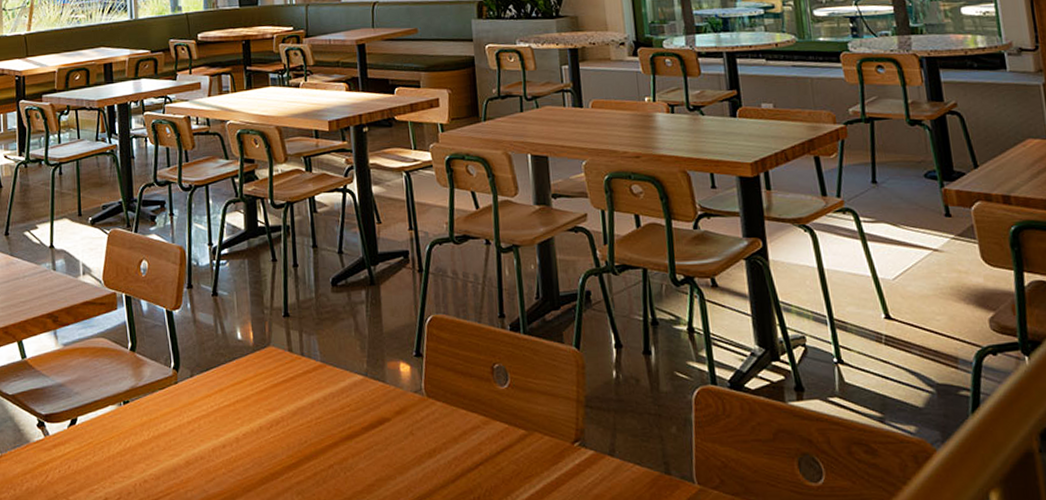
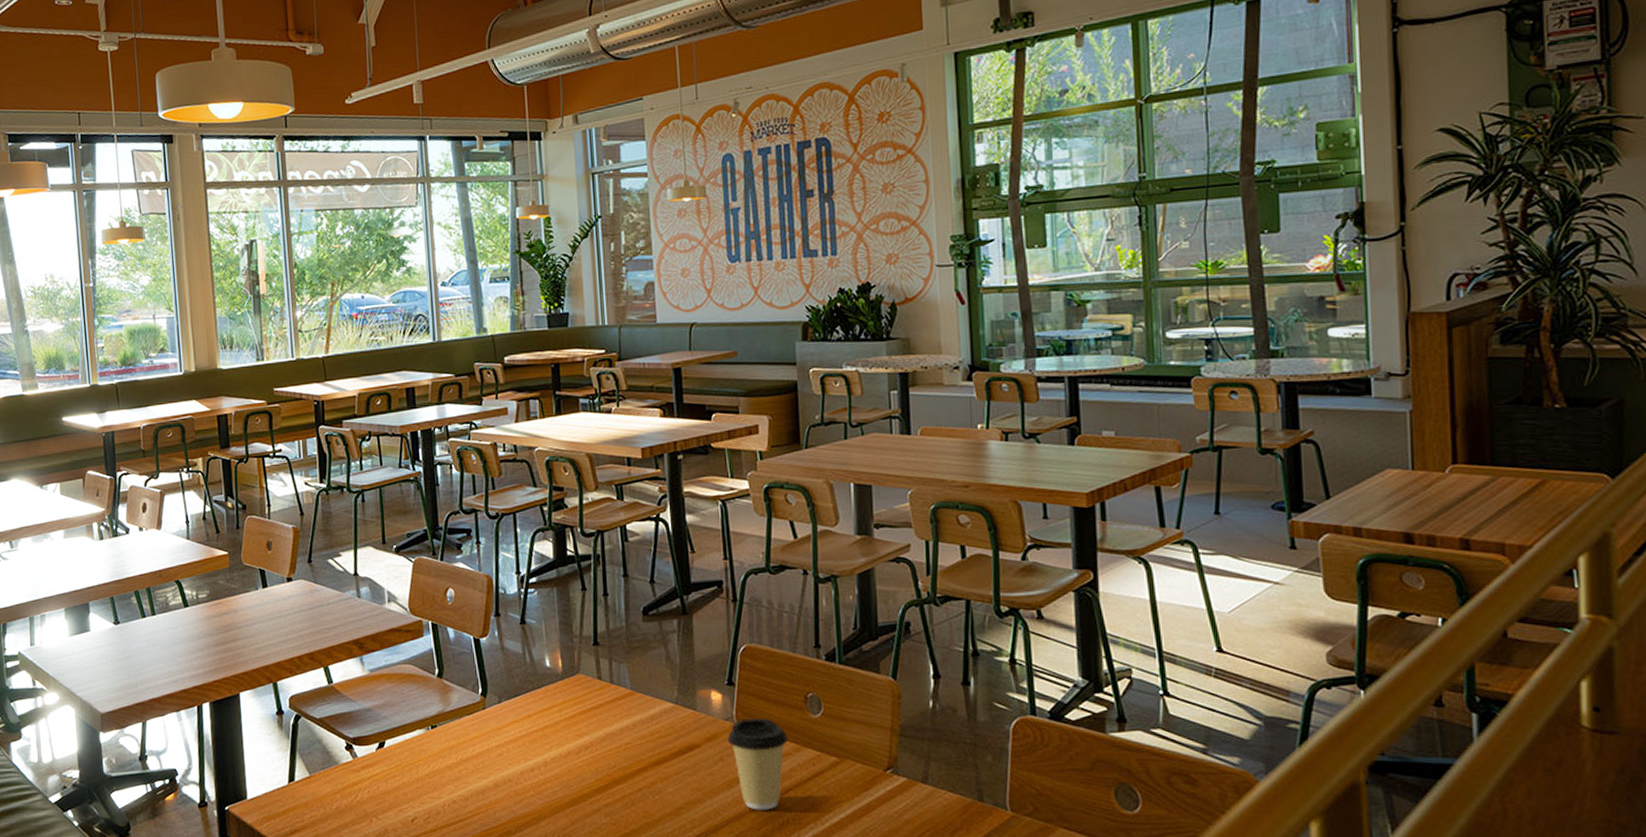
coffee cup: none [417,389,476,486] -> present [728,717,788,810]

